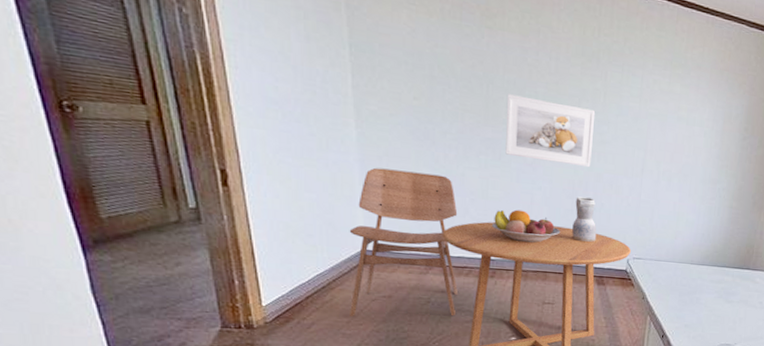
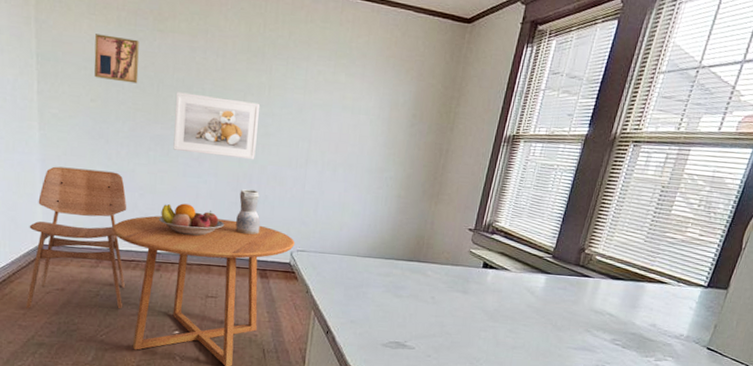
wall art: none [416,26,466,83] -> present [94,34,139,84]

